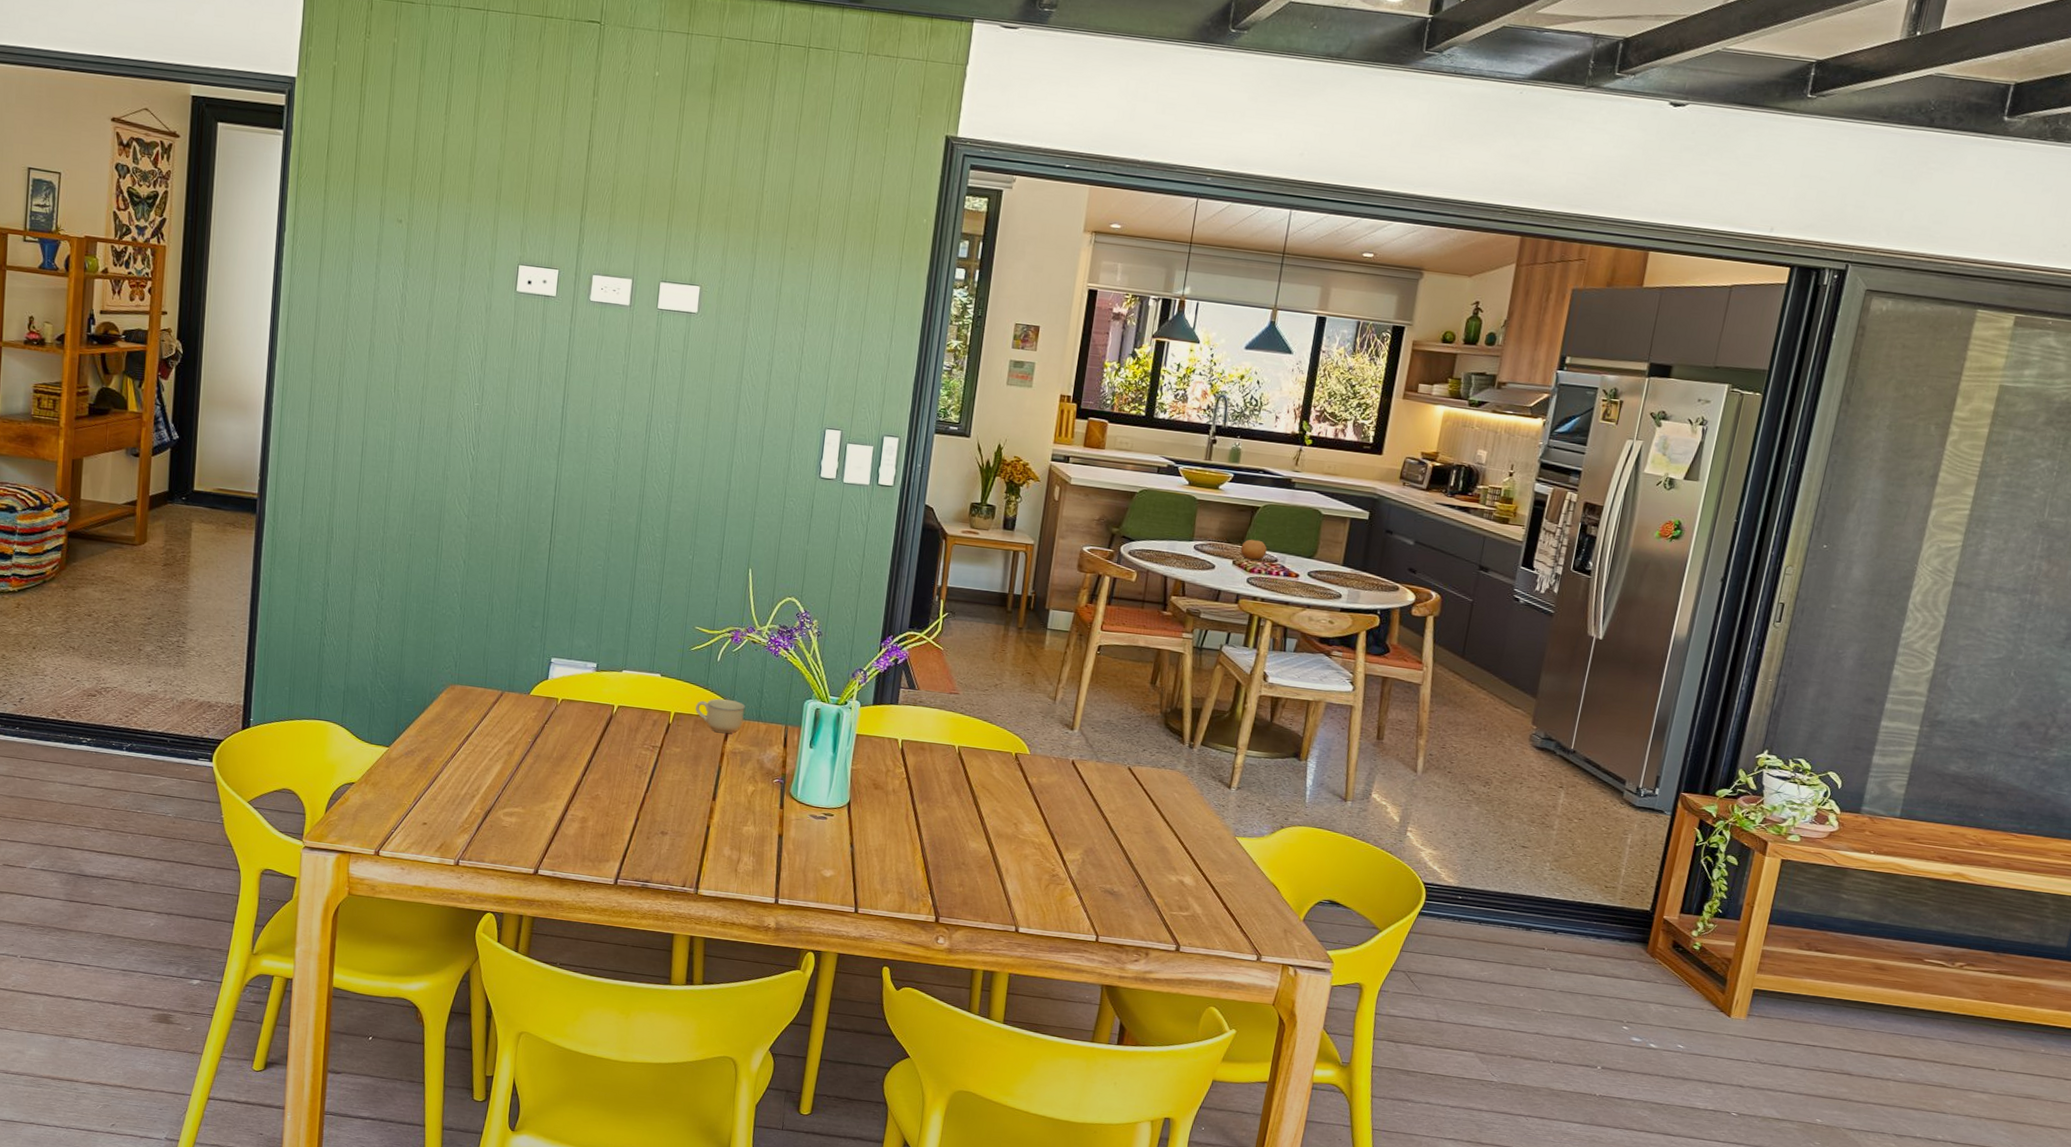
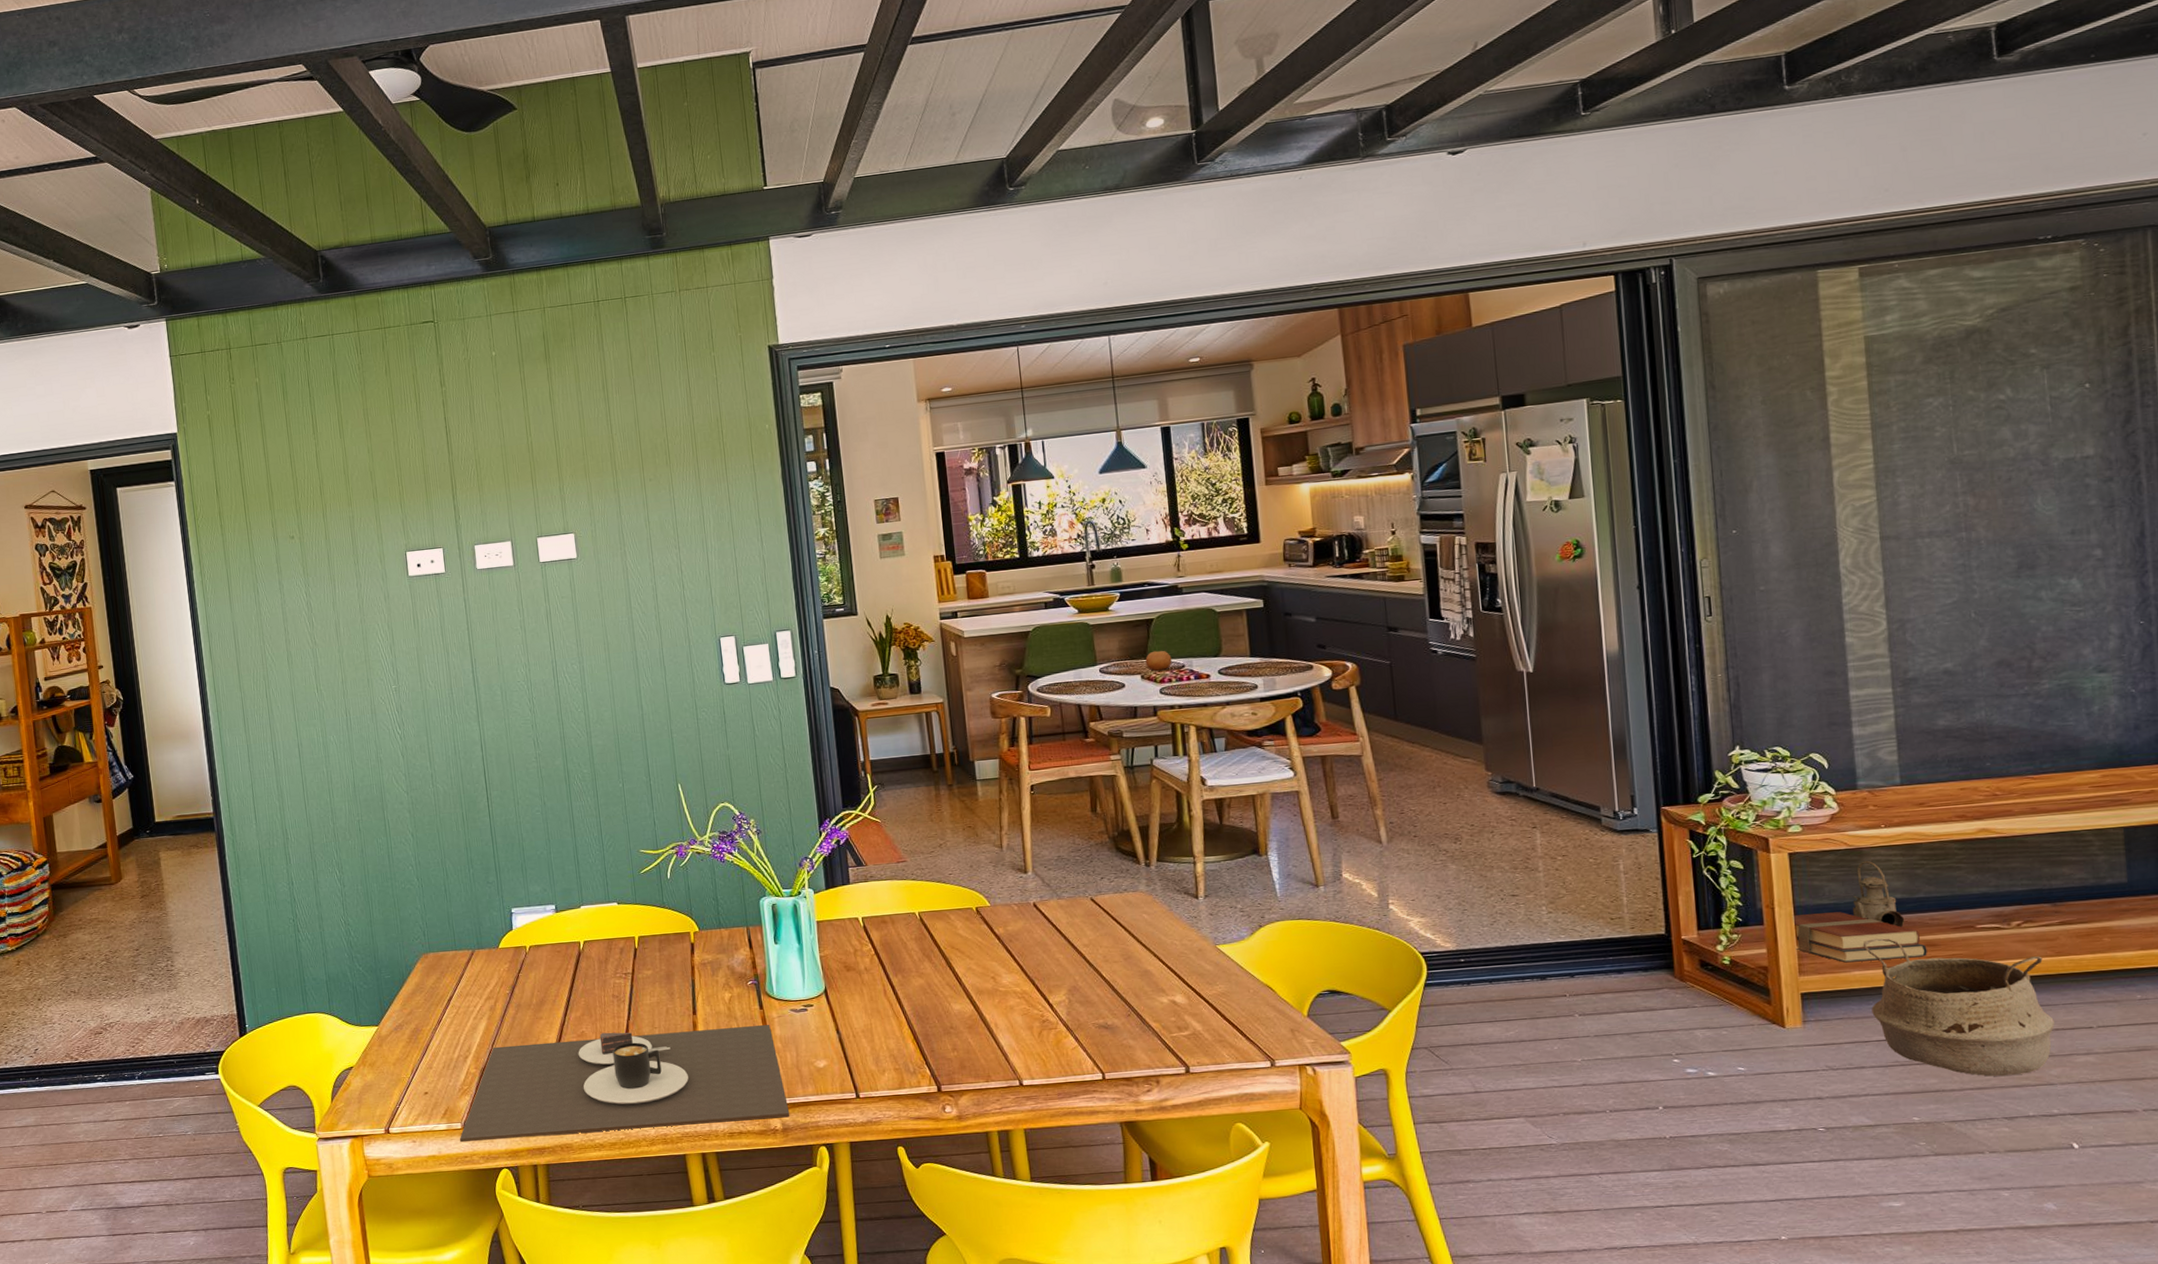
place setting: none [449,791,787,918] -> present [459,1025,790,1143]
cup: present [695,698,745,734] -> none [657,913,706,948]
books: none [1761,916,1876,978] -> present [1791,912,1927,963]
woven basket: none [1810,952,1972,1100] -> present [1863,938,2054,1077]
lantern: none [1821,880,1865,947] -> present [1852,860,1905,927]

